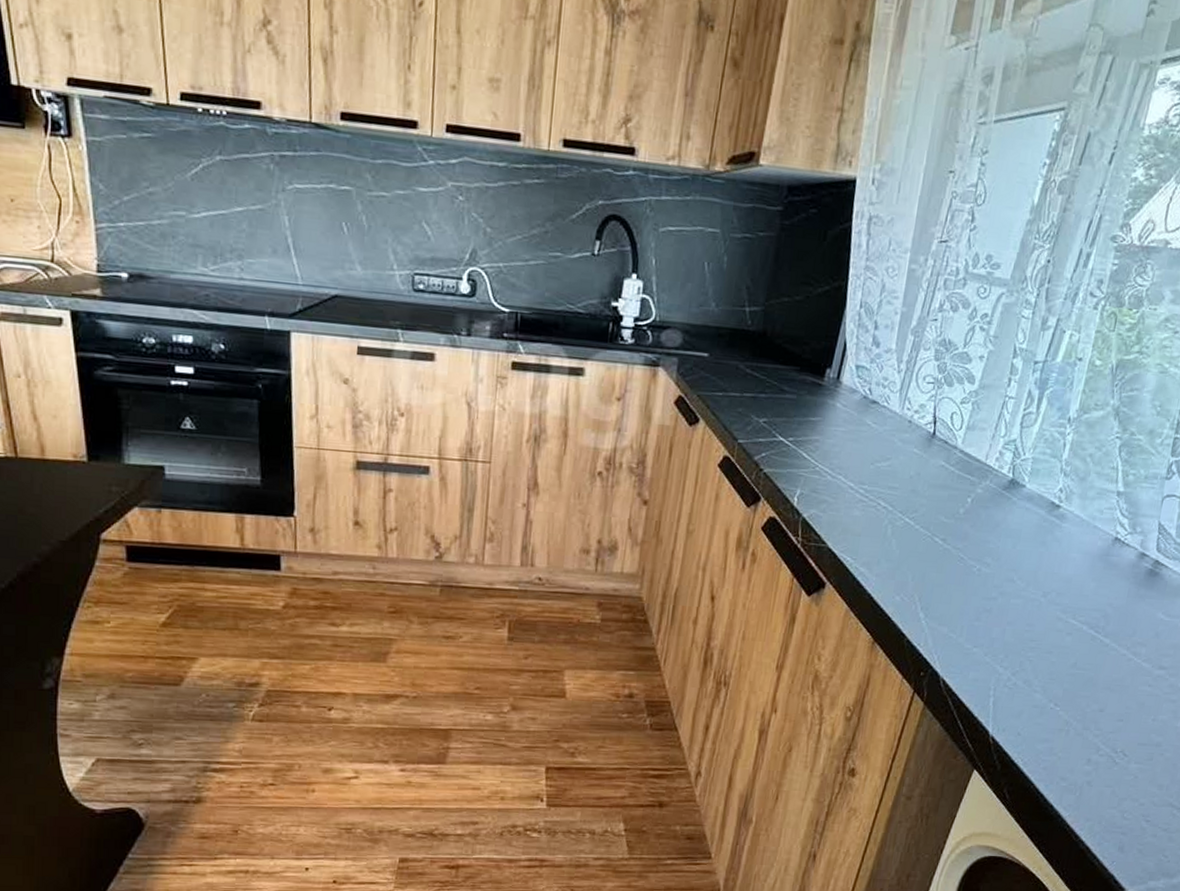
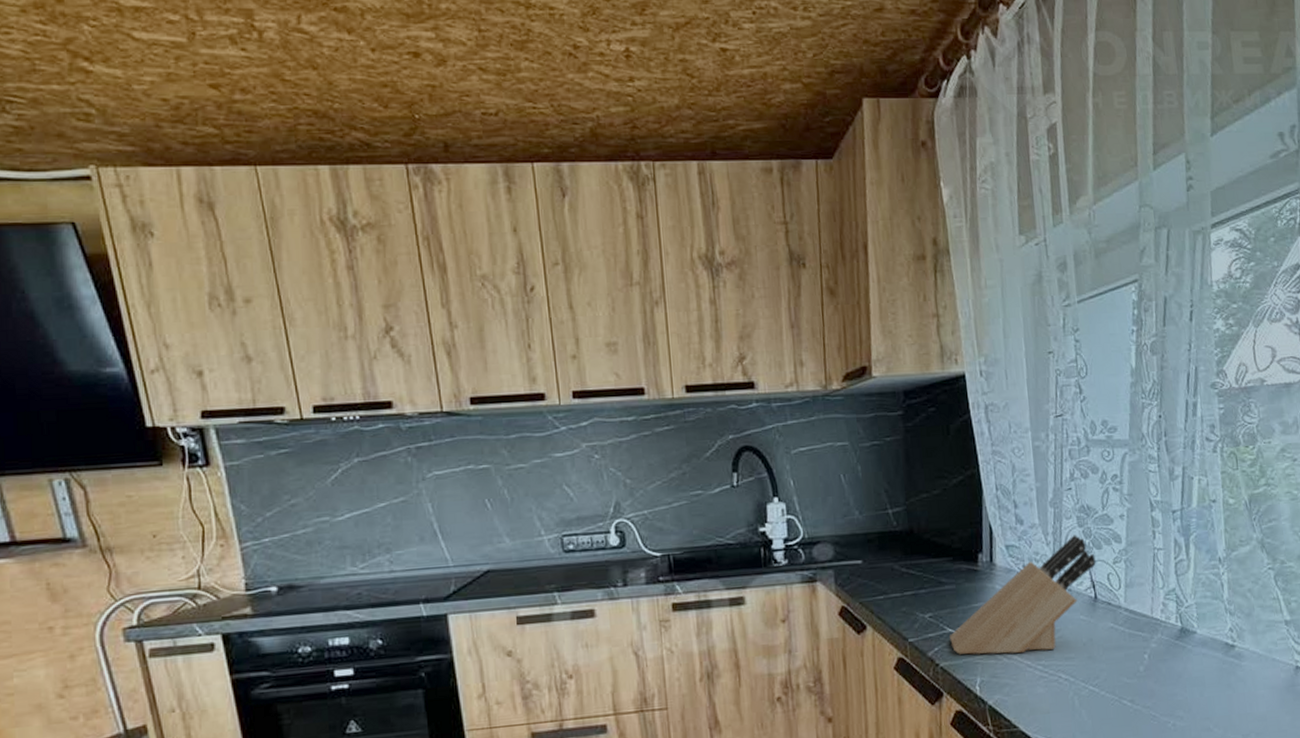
knife block: none [779,367,944,476] -> present [950,535,1096,655]

